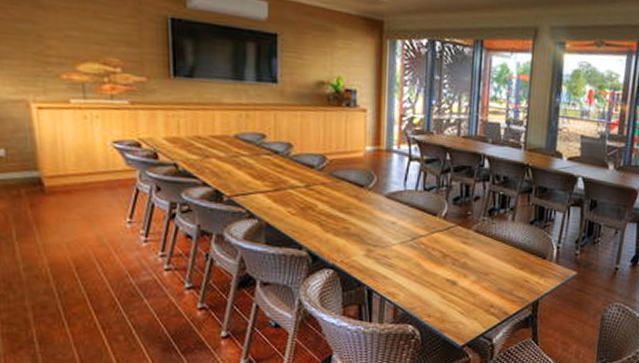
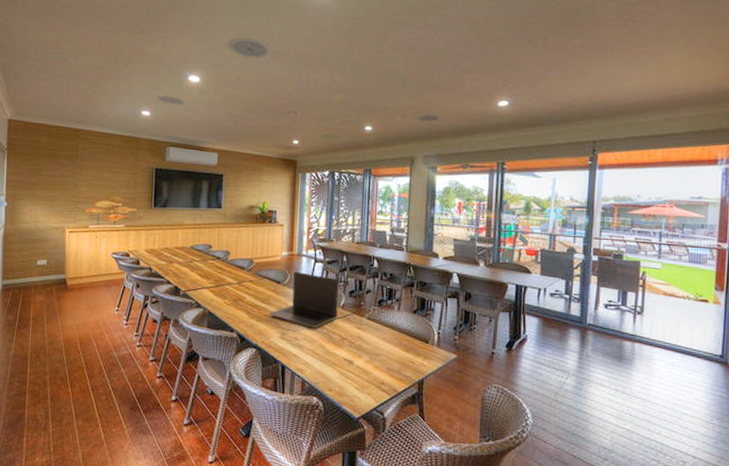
laptop computer: none [350,172,440,244] -> present [269,272,339,328]

